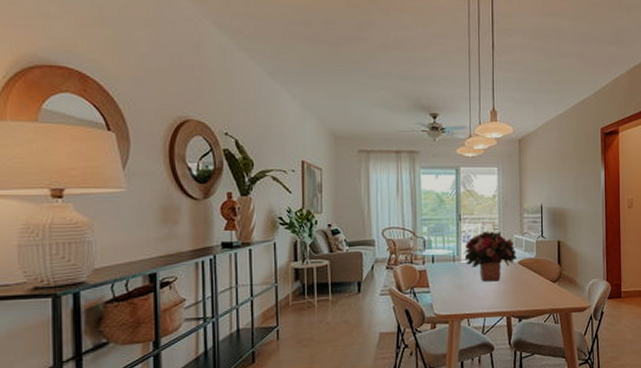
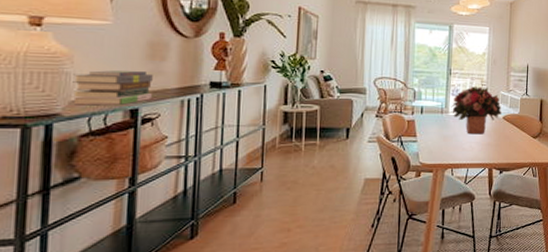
books: none [96,236,168,273] -> present [73,70,153,105]

